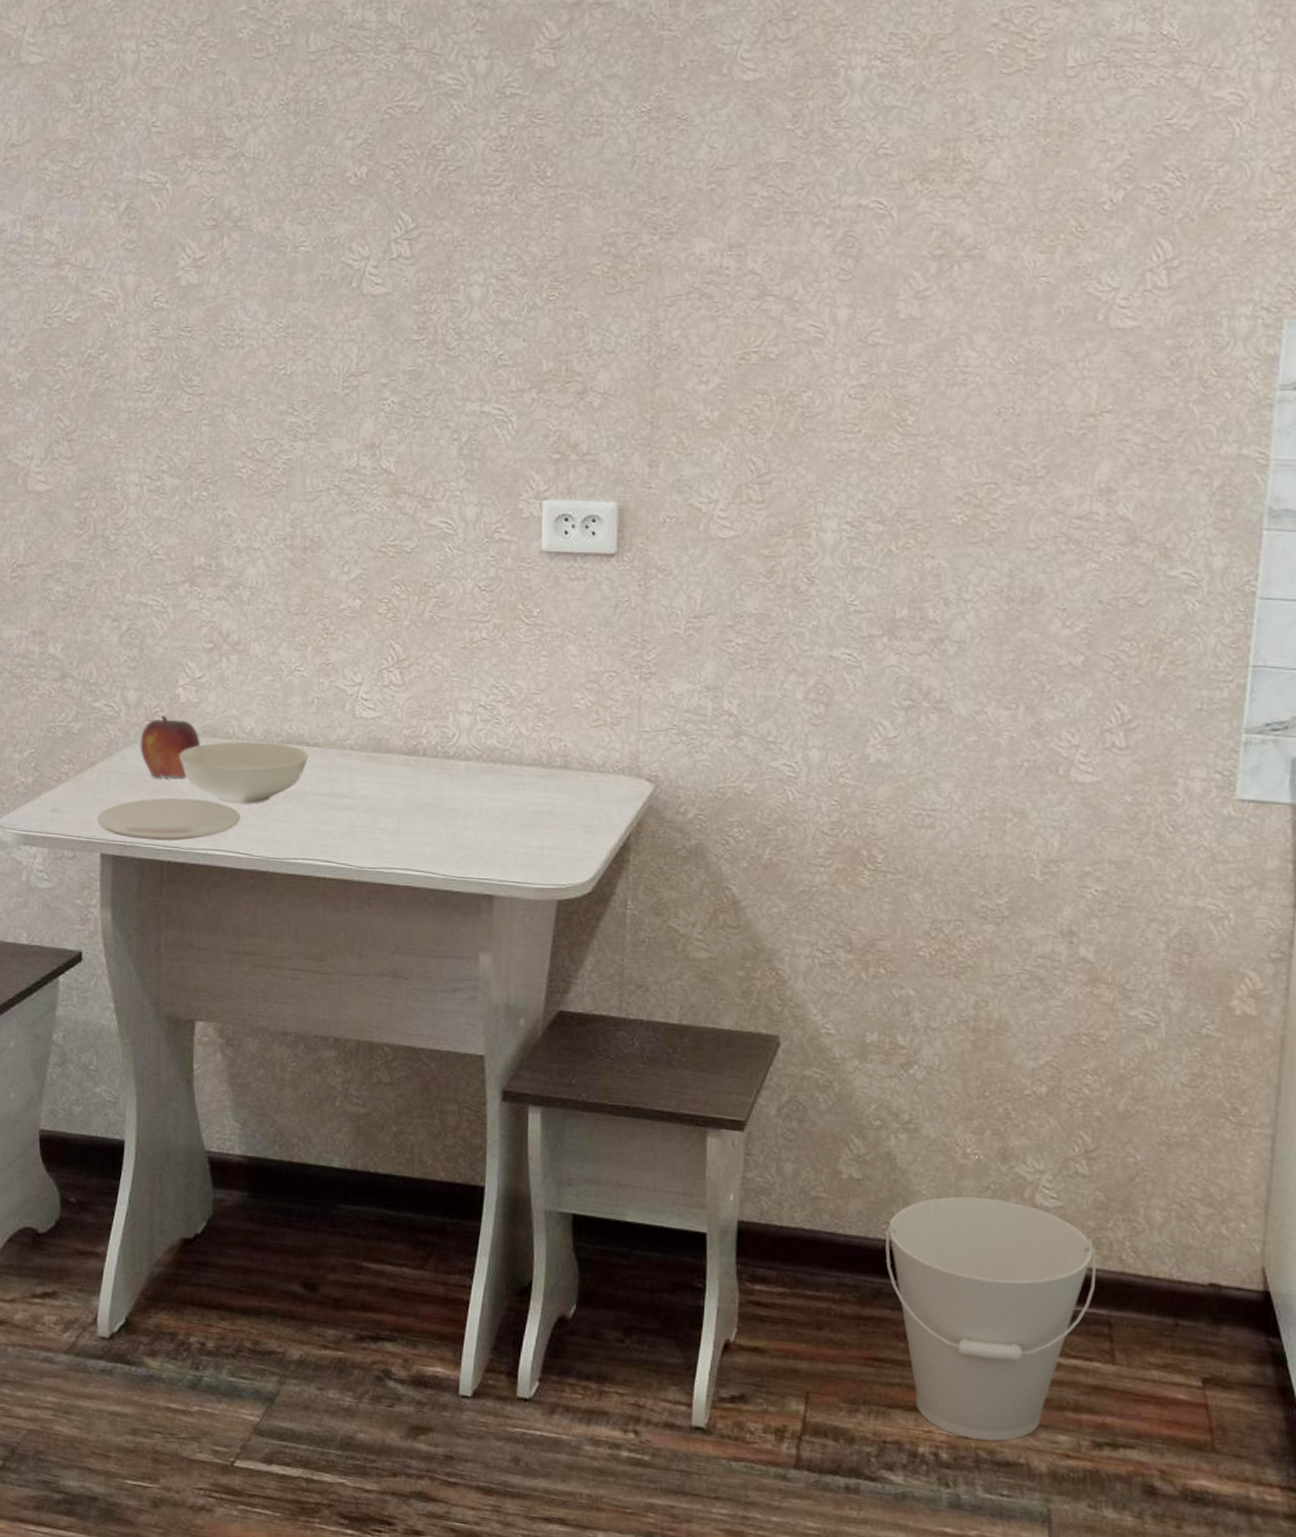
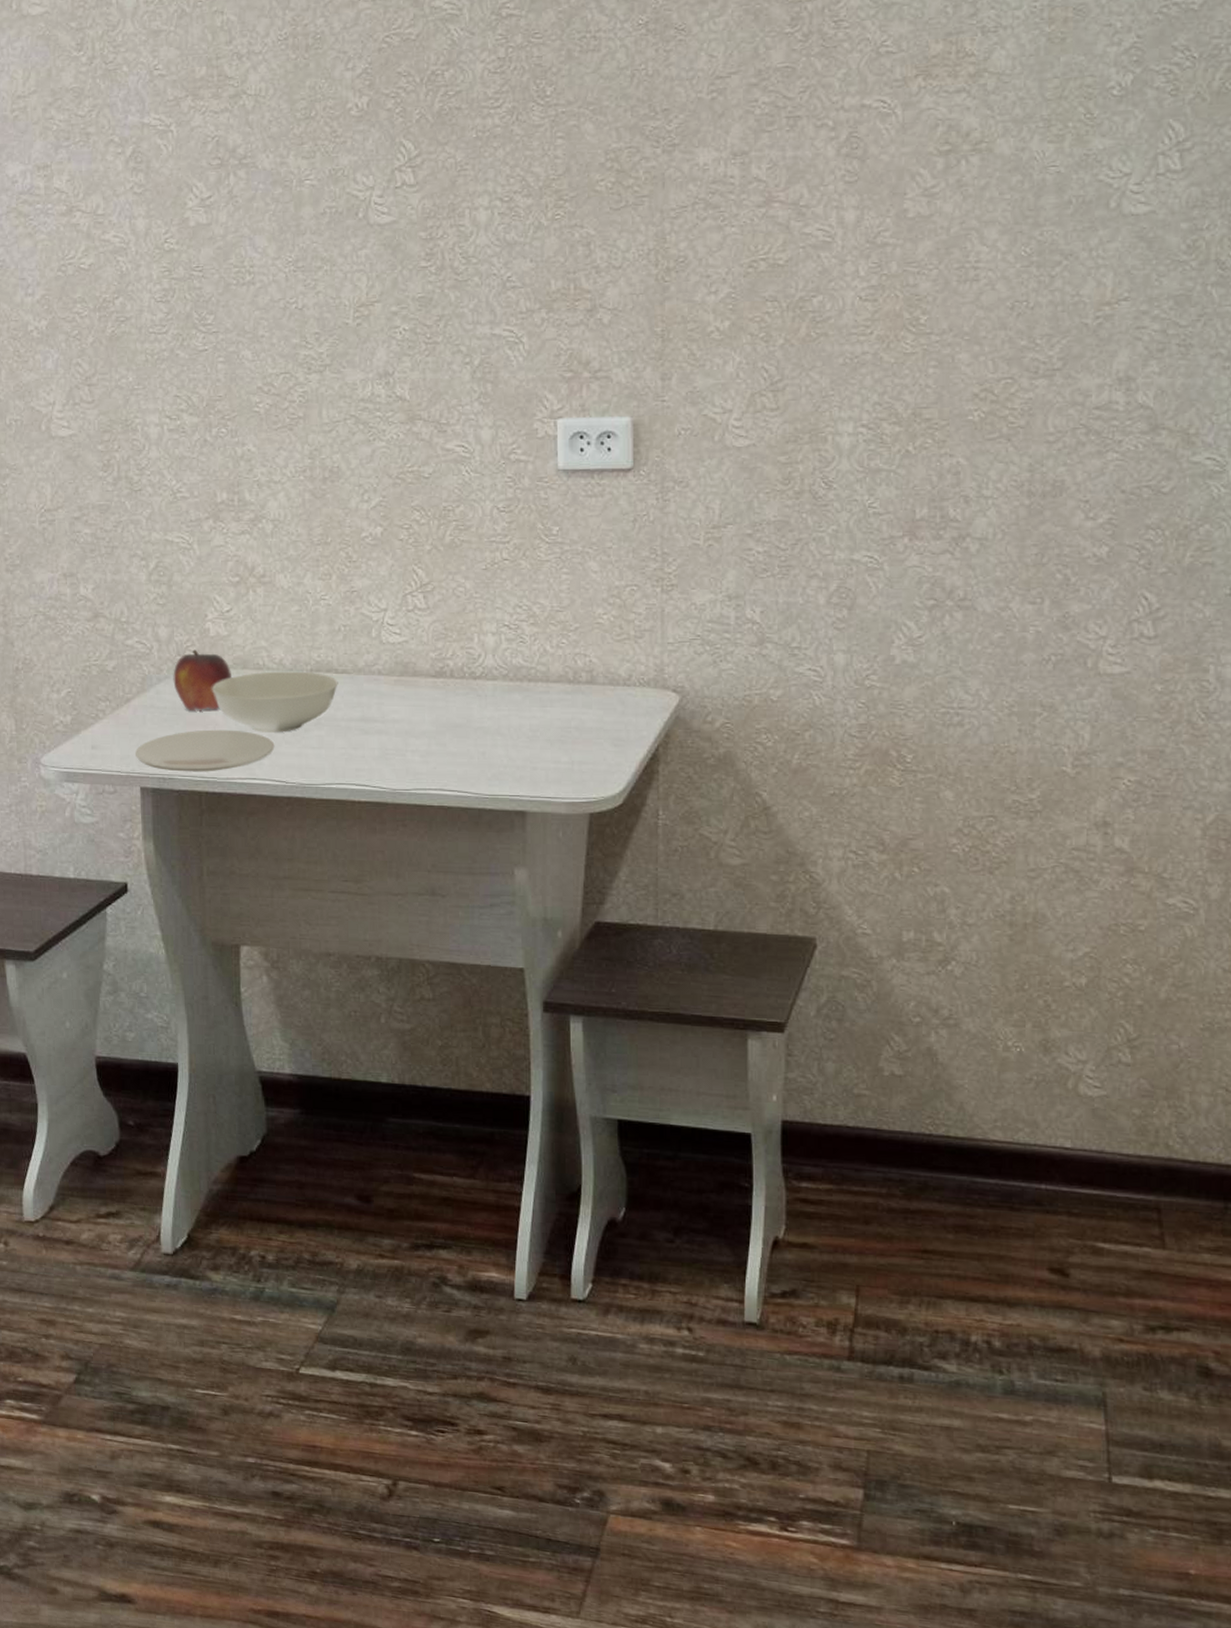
bucket: present [885,1196,1097,1441] -> none [930,1089,1144,1328]

